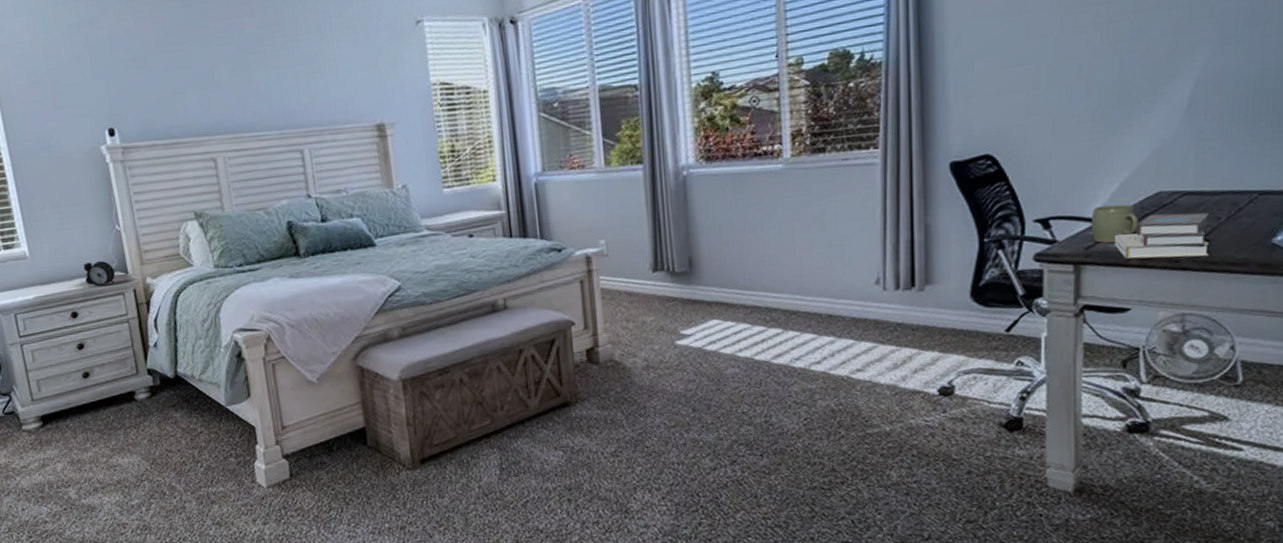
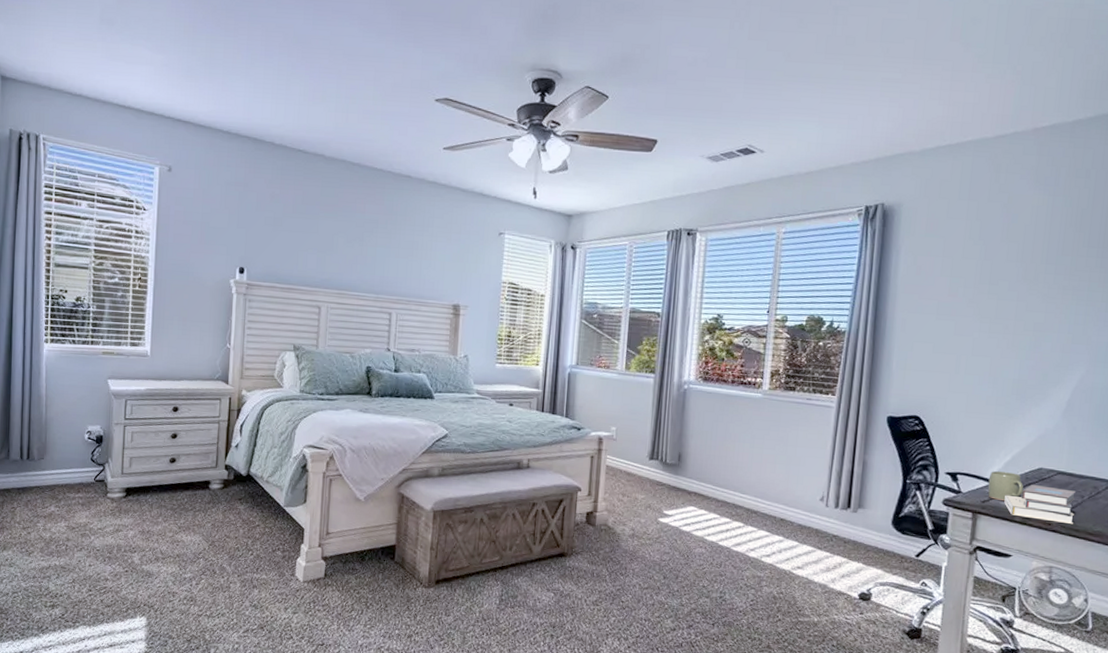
alarm clock: present [83,260,116,287] -> none [191,369,217,391]

